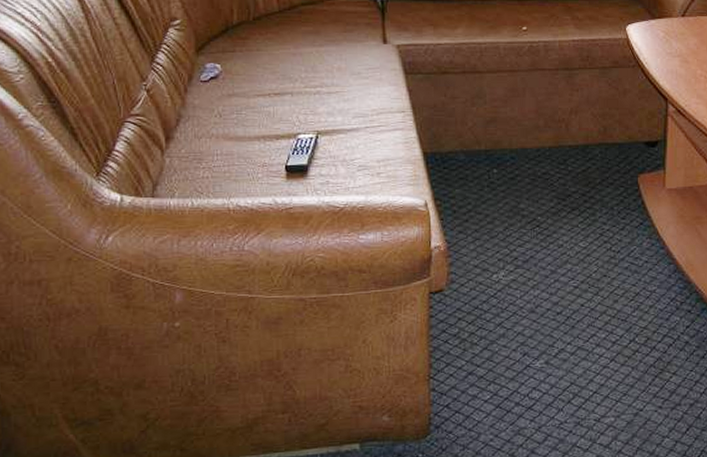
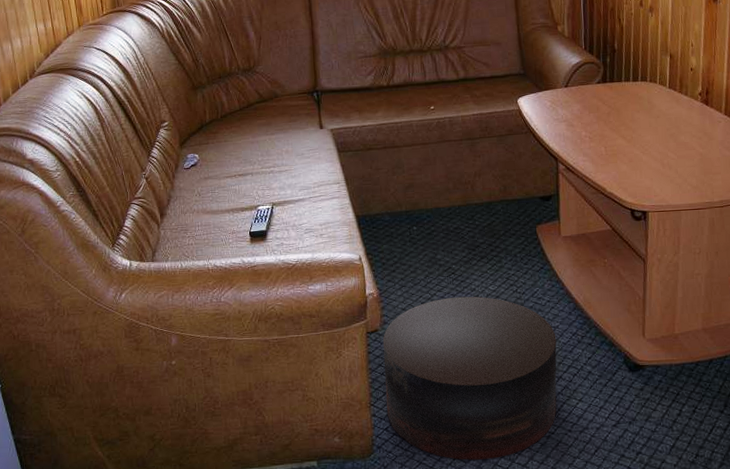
stool: none [448,253,652,441] -> present [382,296,557,461]

